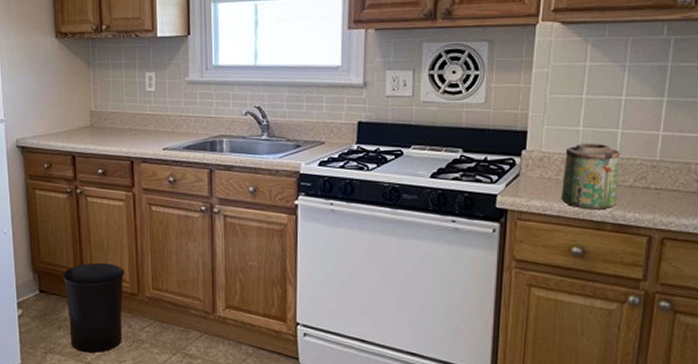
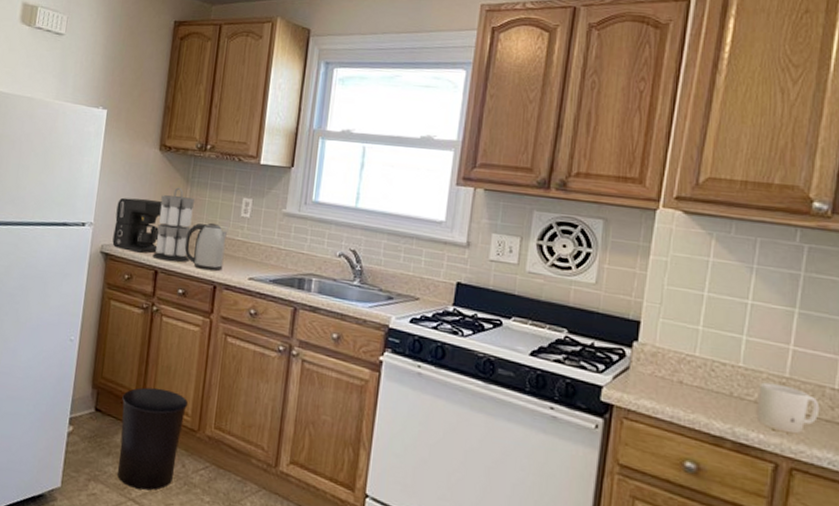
coffee maker: none [24,87,71,142] -> present [112,197,162,254]
spice rack: none [66,72,104,145] -> present [152,187,196,263]
kettle: none [96,101,137,148] -> present [184,222,227,272]
canister: present [560,143,620,210] -> none [674,344,744,425]
mug: none [632,167,687,209] -> present [756,382,820,435]

